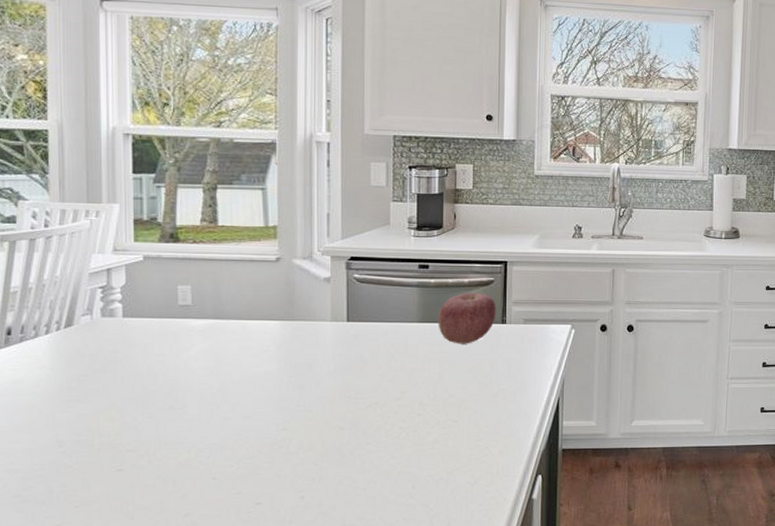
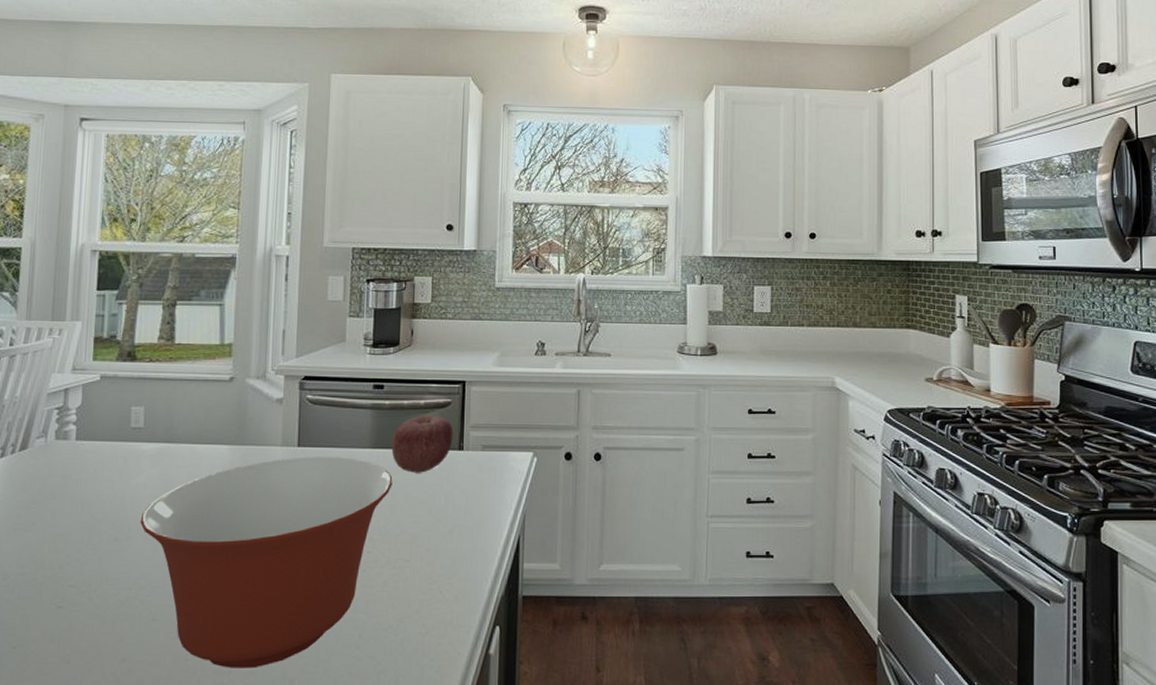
mixing bowl: none [194,331,440,518] -> present [140,457,393,668]

